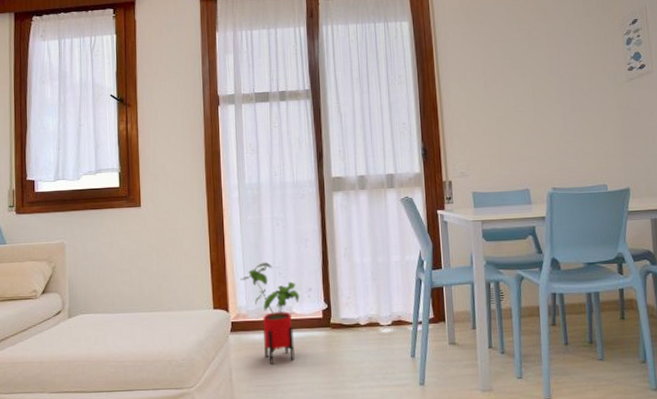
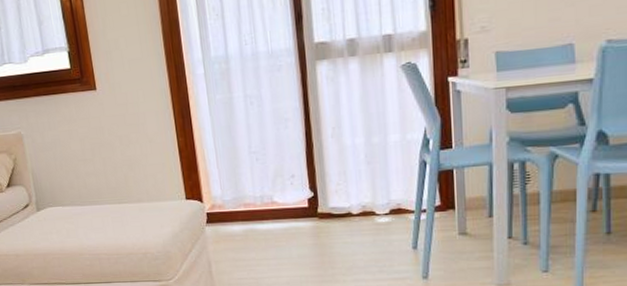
house plant: present [240,262,300,365] -> none [213,147,281,258]

